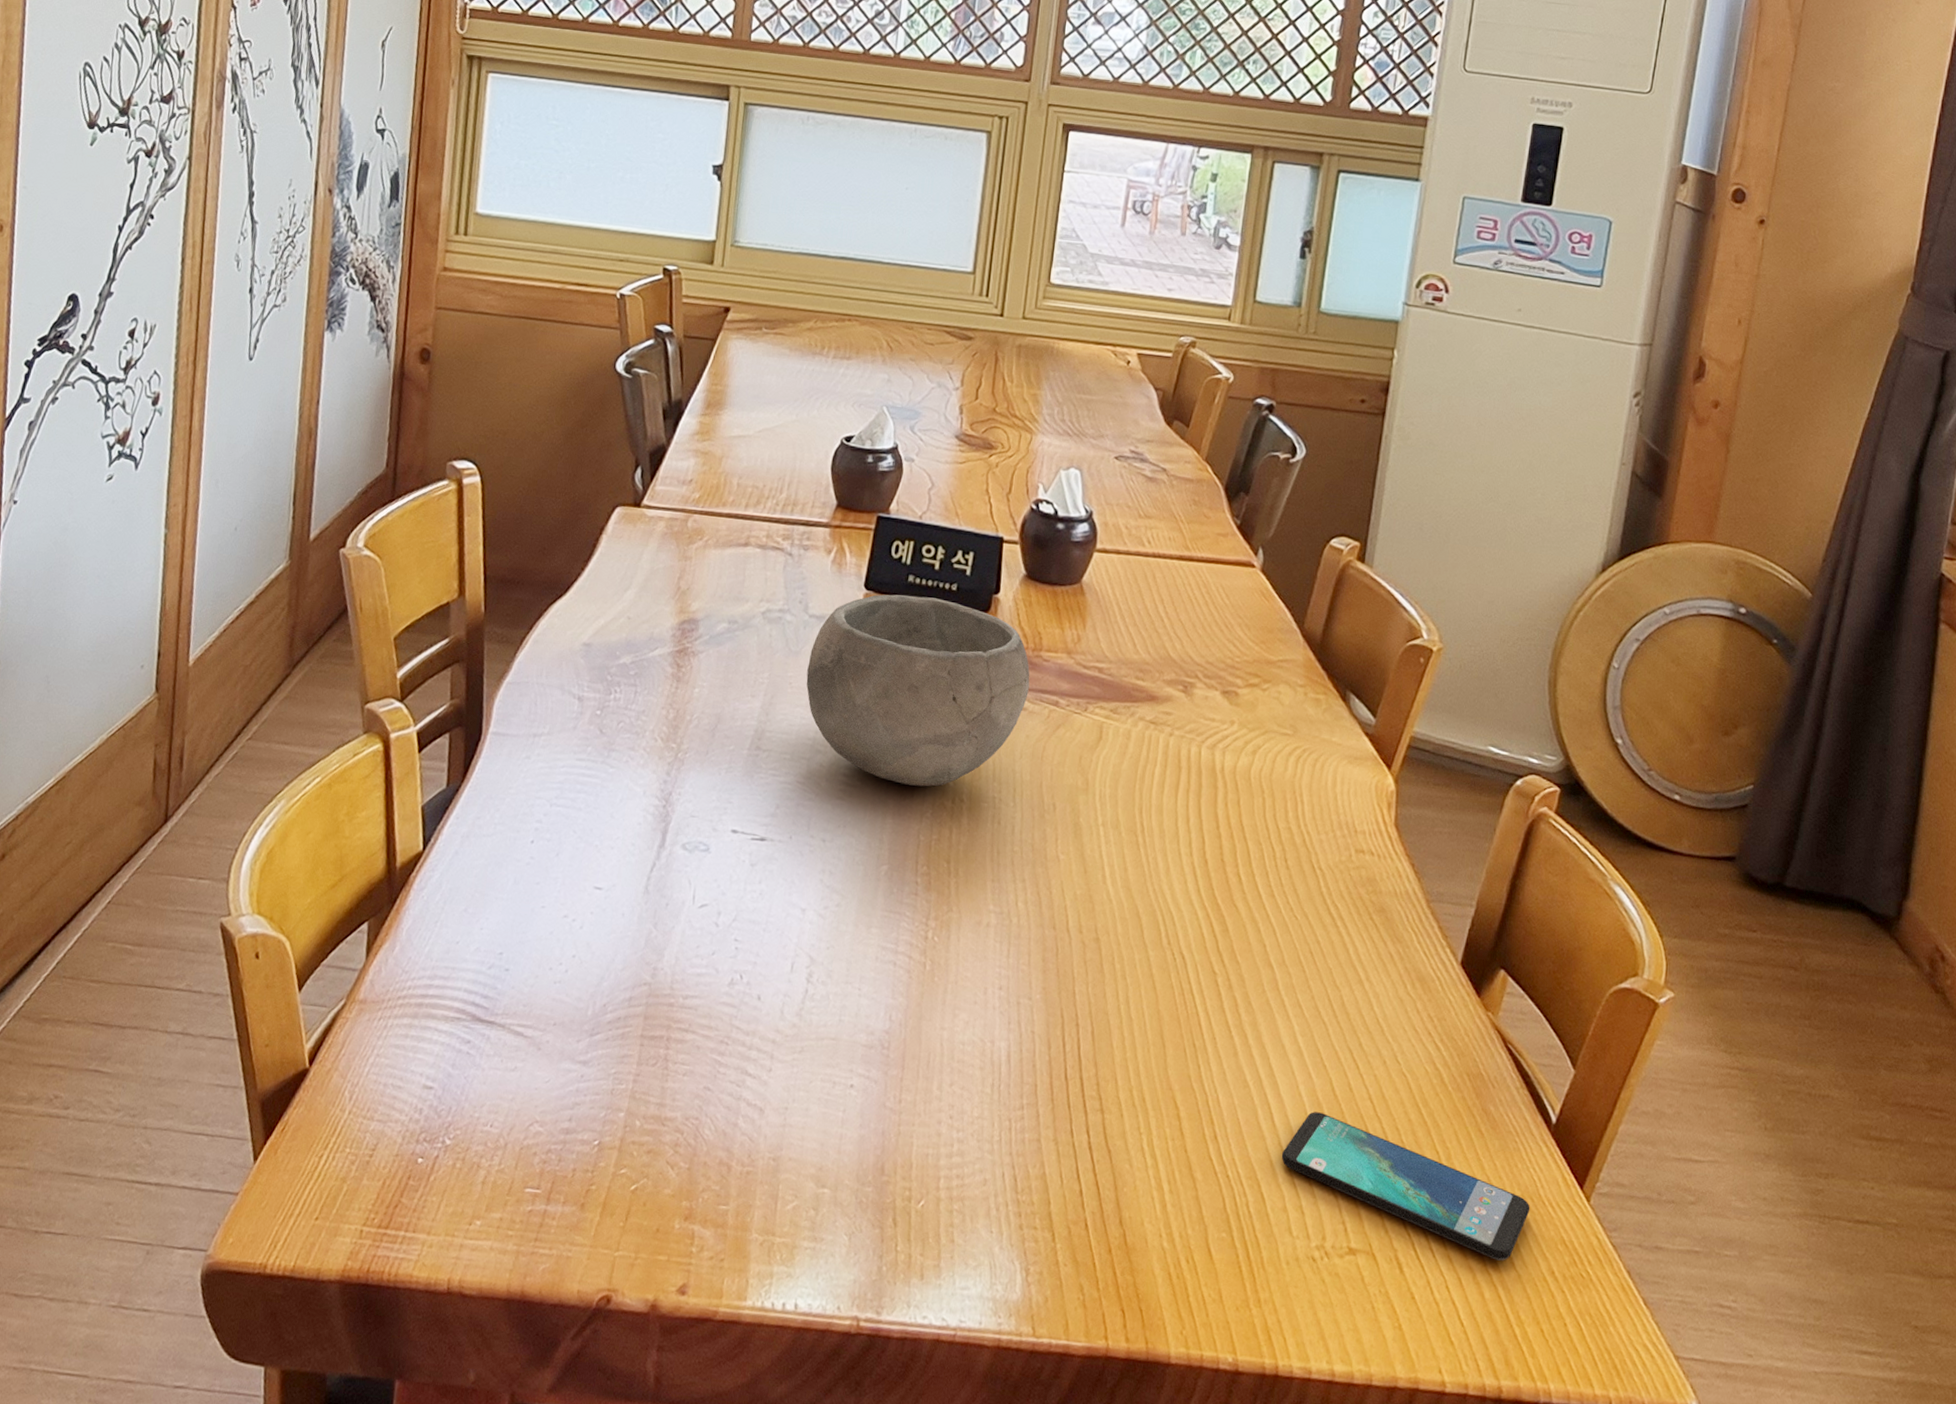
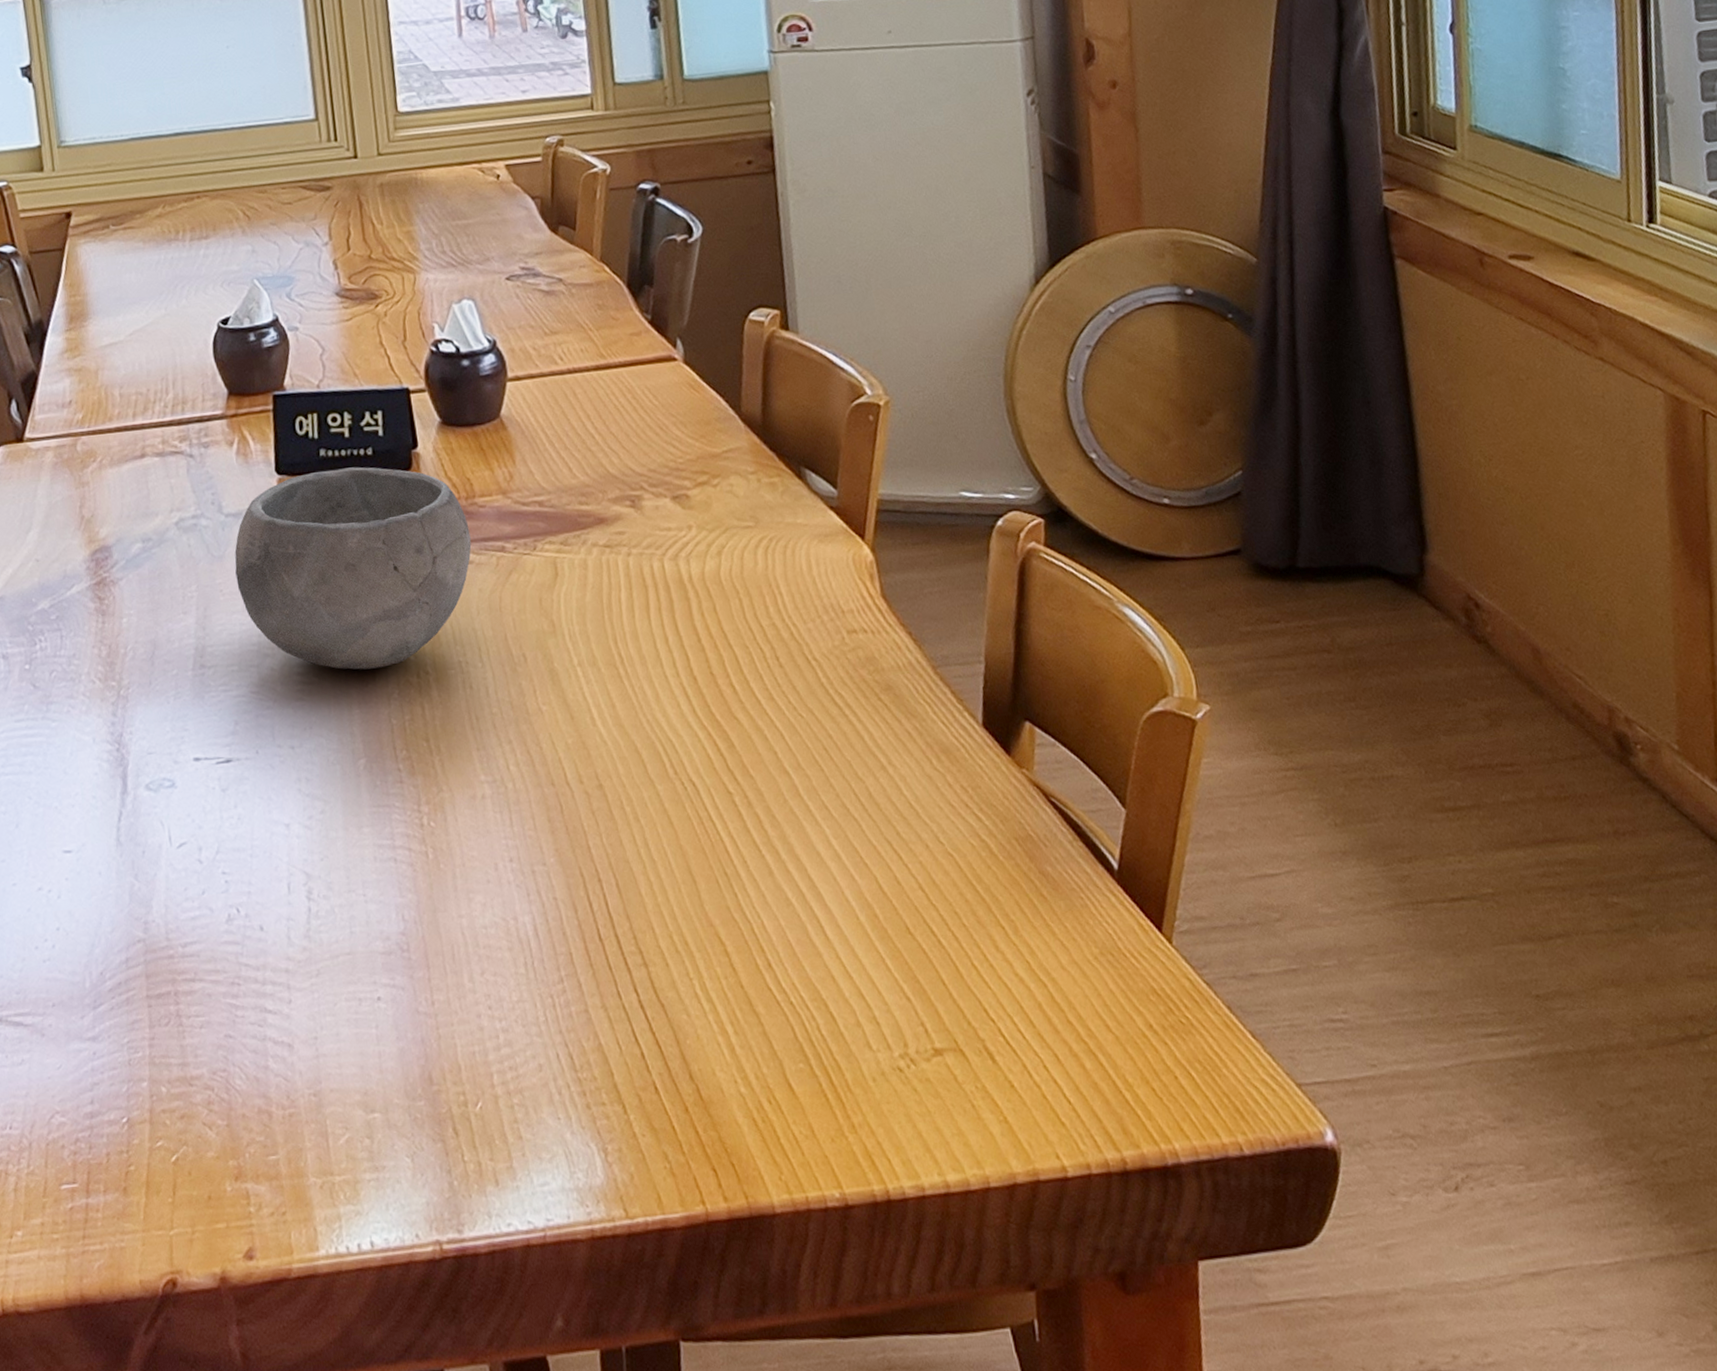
smartphone: present [1281,1111,1531,1261] -> none [841,914,1113,1027]

